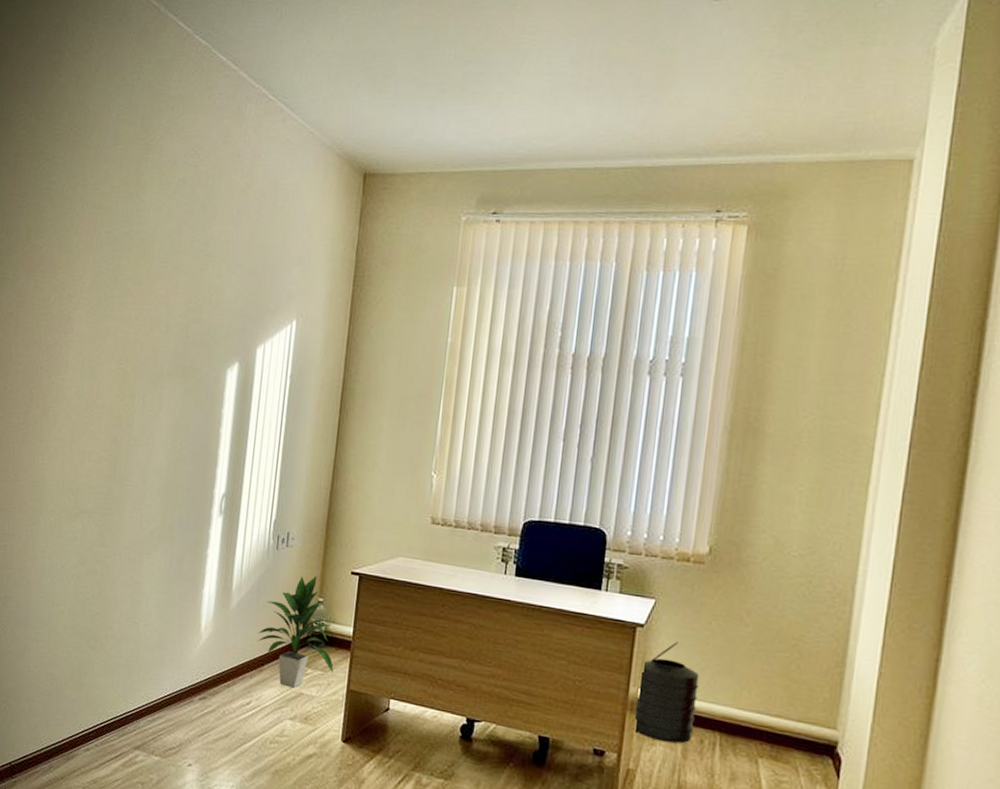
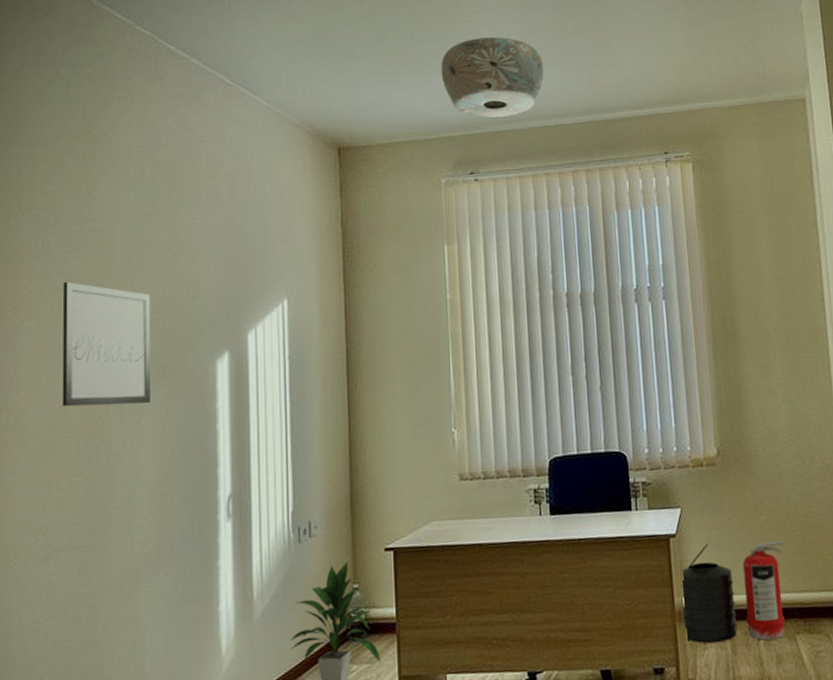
wall art: none [98,277,179,399] -> present [62,281,151,407]
ceiling light: none [479,63,594,154] -> present [441,37,544,118]
fire extinguisher: none [703,655,766,757] -> present [743,540,785,641]

